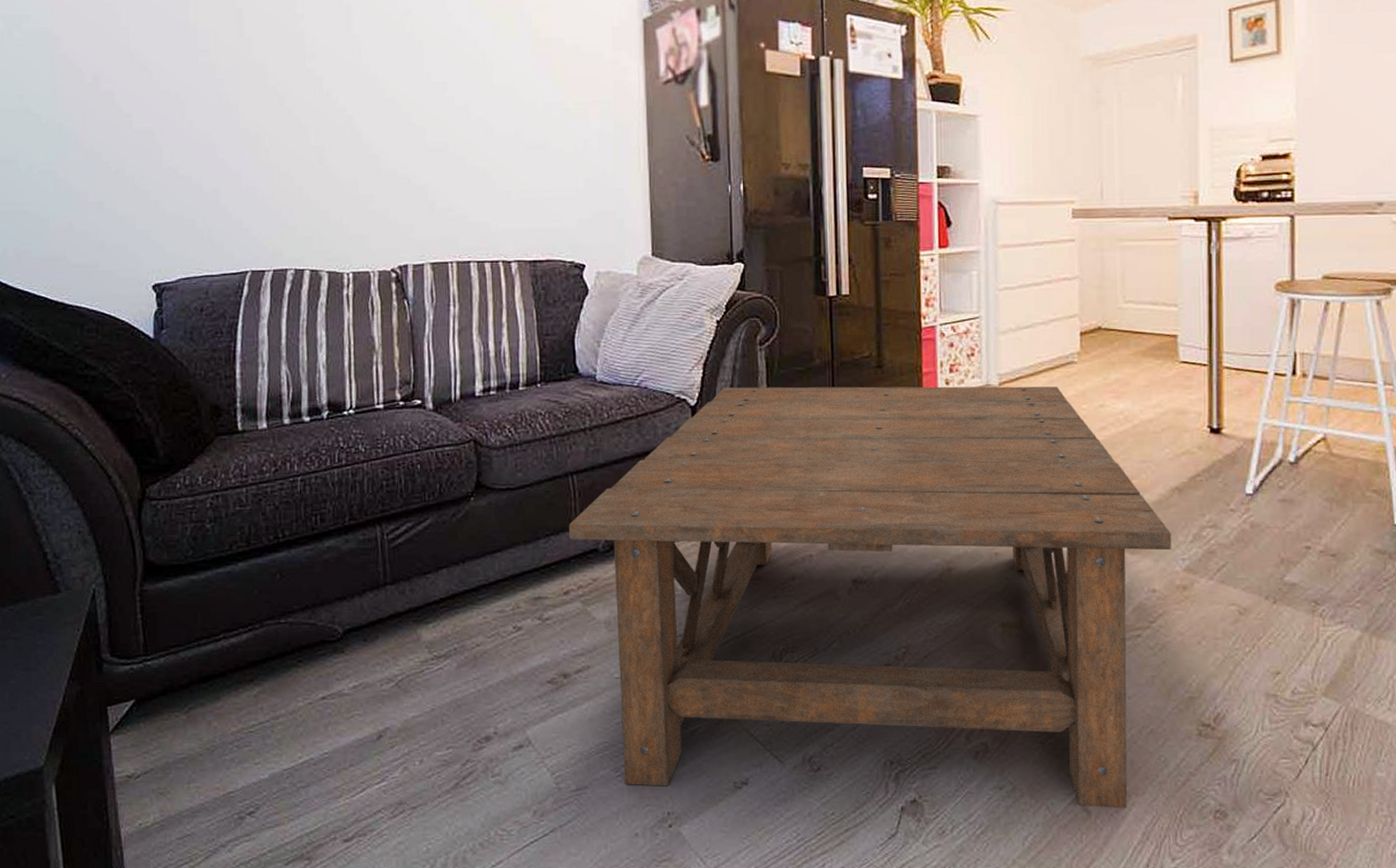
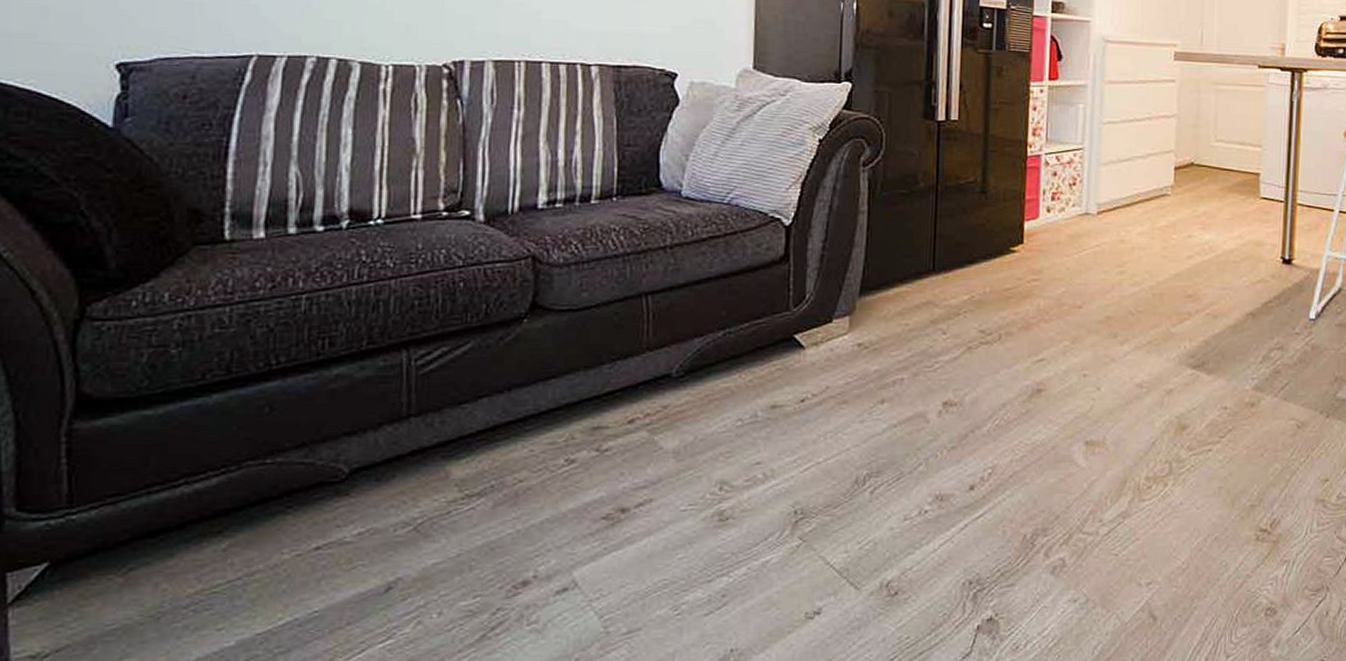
coffee table: present [568,386,1171,808] -> none [638,208,1244,624]

